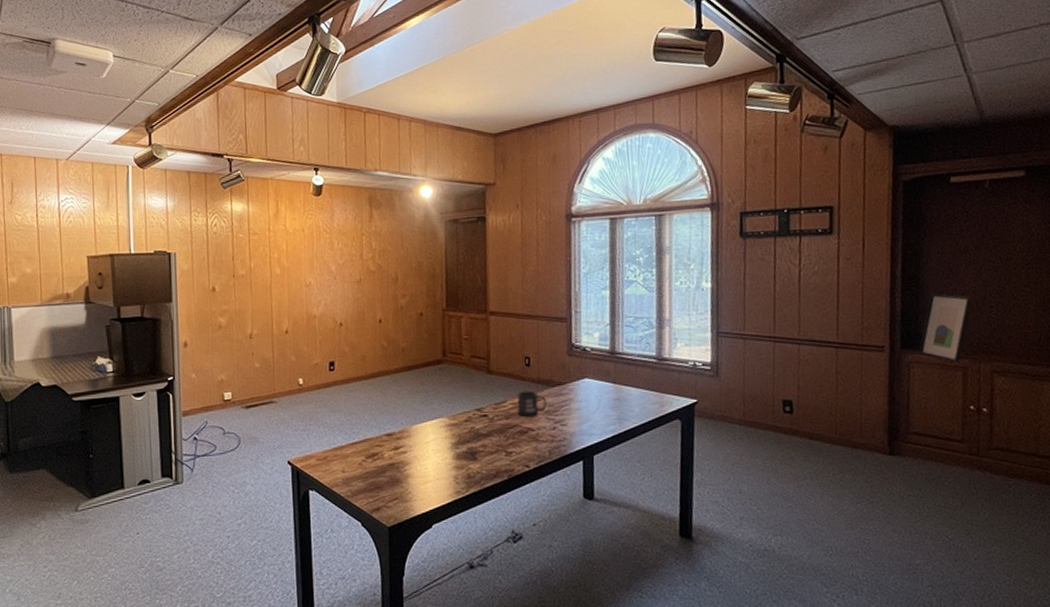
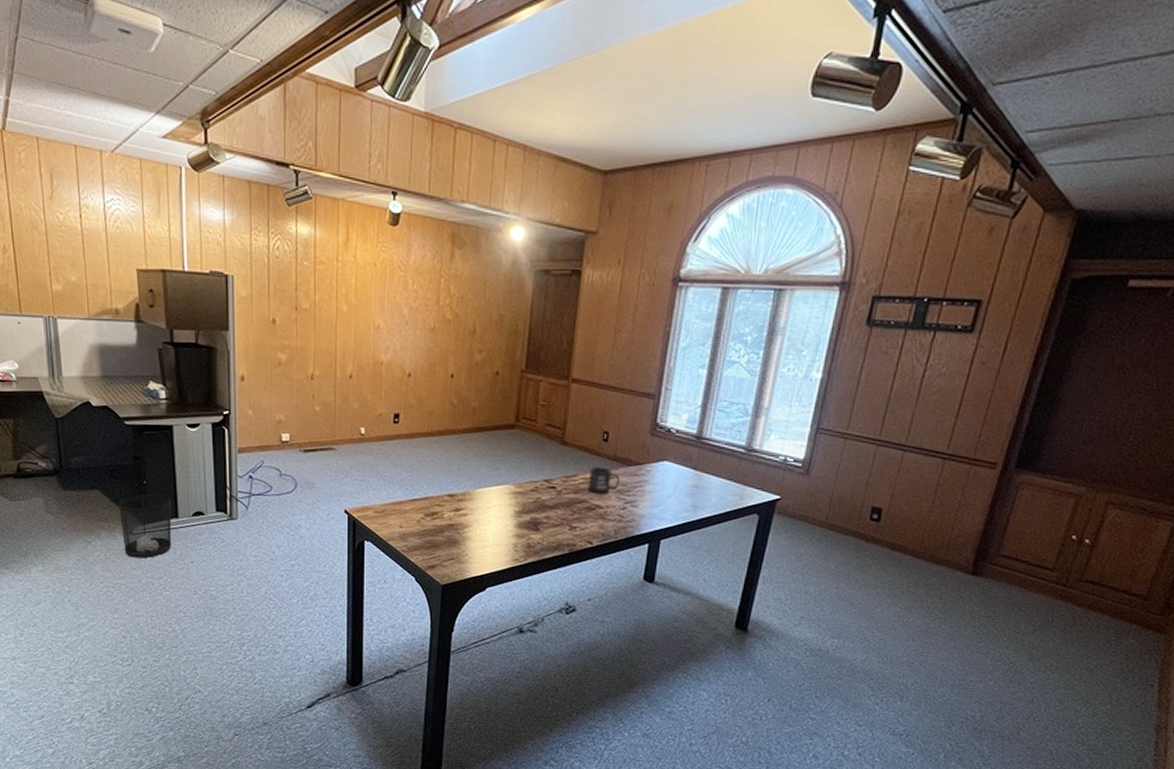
waste bin: none [65,466,118,536] -> present [119,494,172,558]
picture frame: present [918,293,973,362] -> none [1033,412,1112,489]

